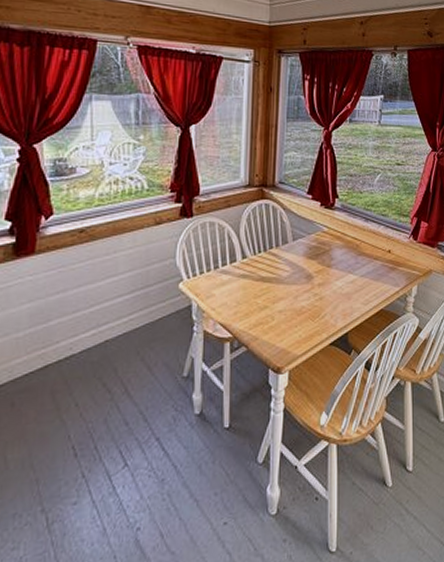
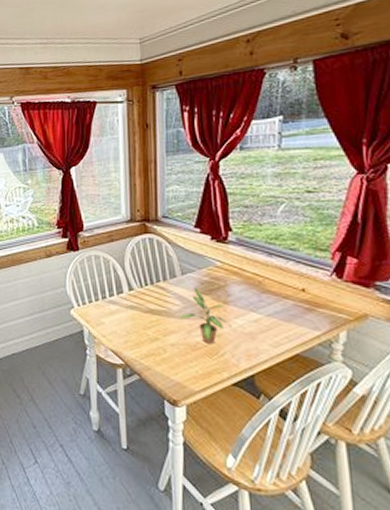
potted plant: none [288,253,332,307] -> present [179,288,232,344]

